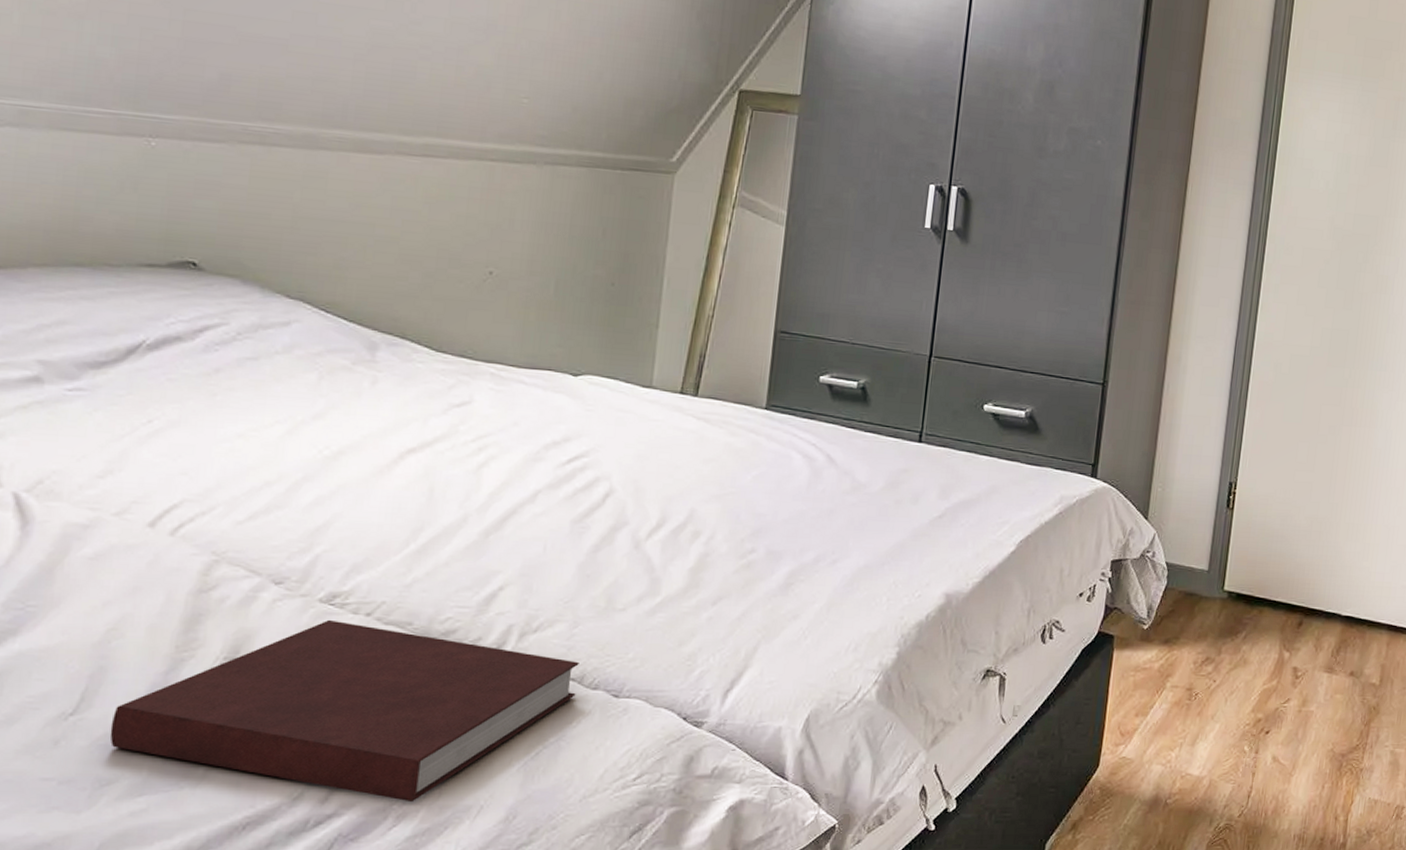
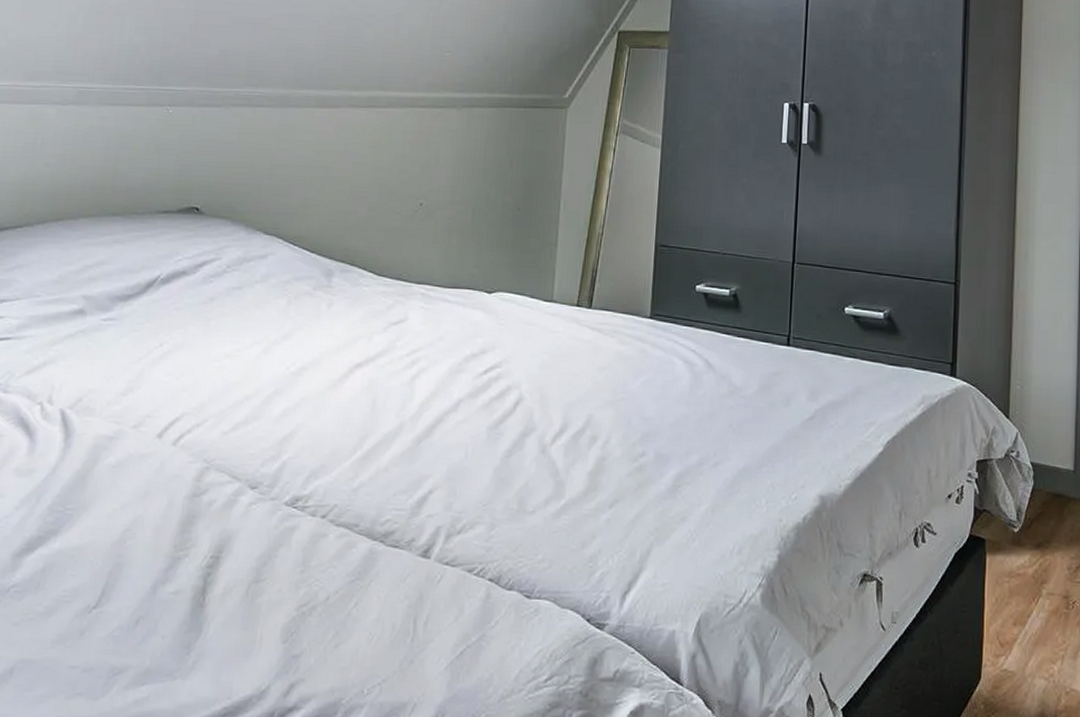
notebook: present [109,619,579,803] -> none [122,521,496,698]

